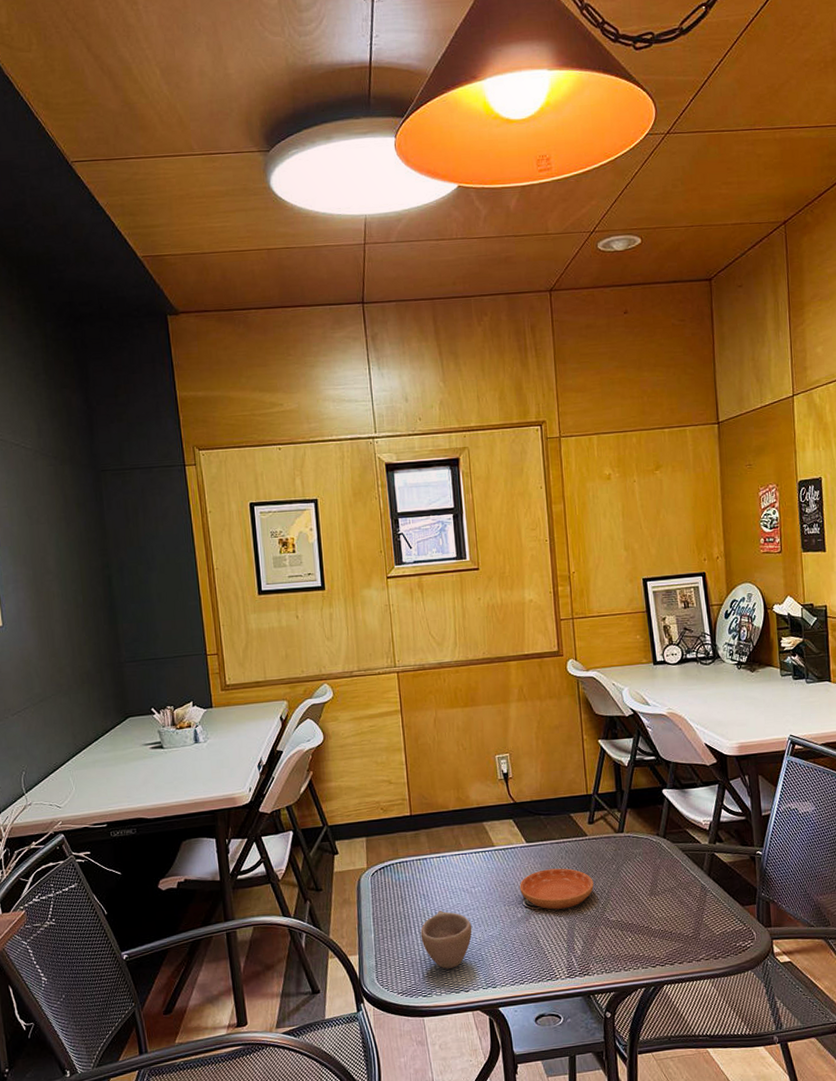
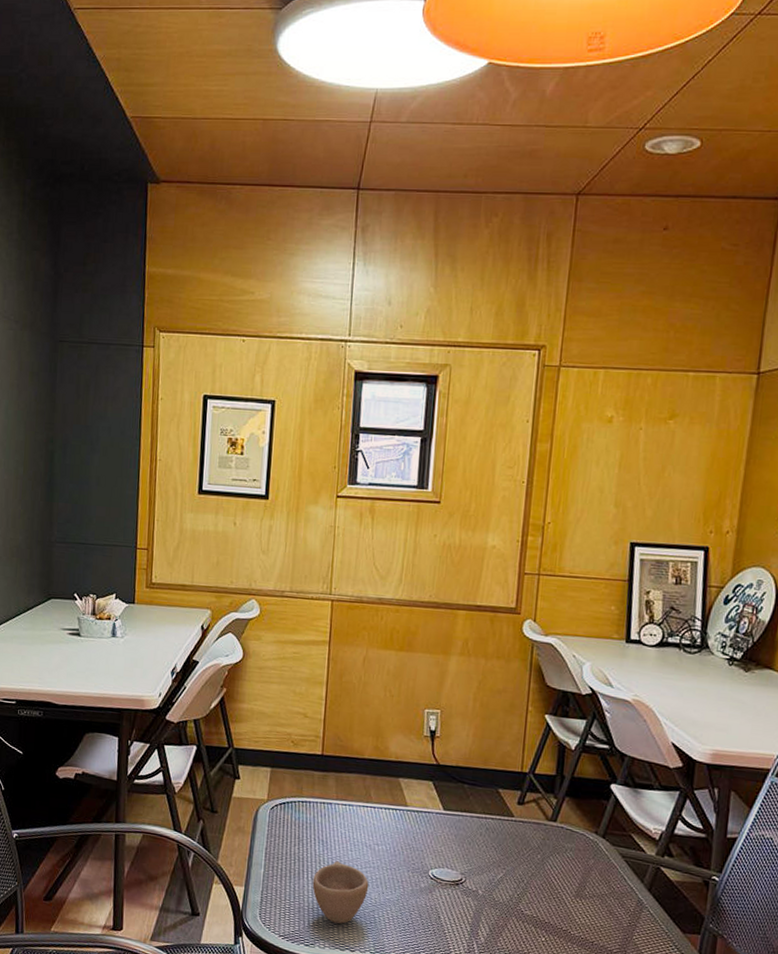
saucer: present [520,868,594,910] -> none [428,842,512,890]

